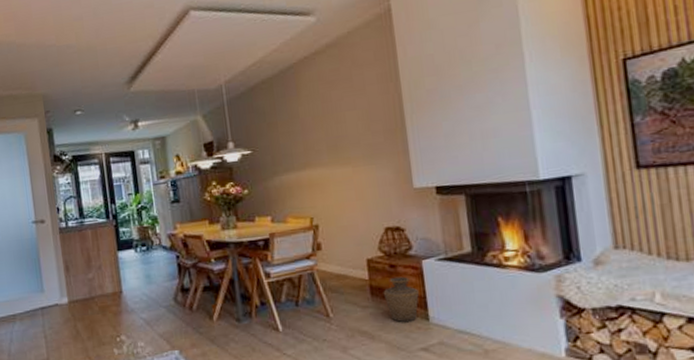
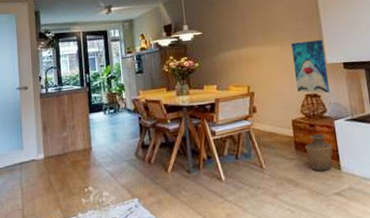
wall art: none [366,157,418,227] -> present [290,39,330,94]

